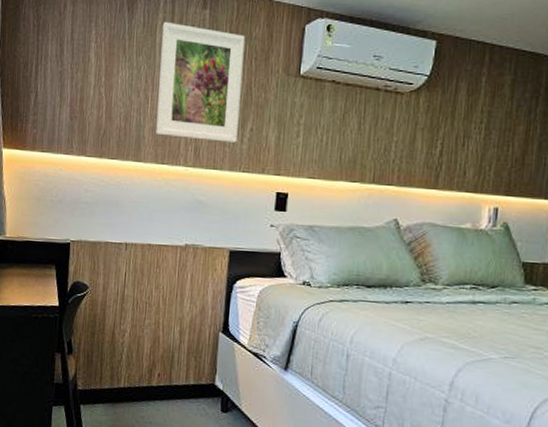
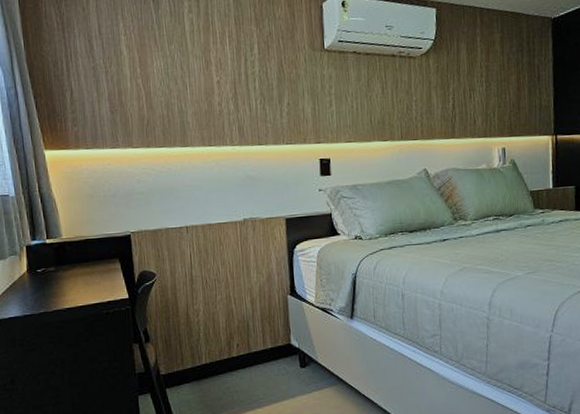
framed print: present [156,21,245,143] -> none [189,9,277,119]

